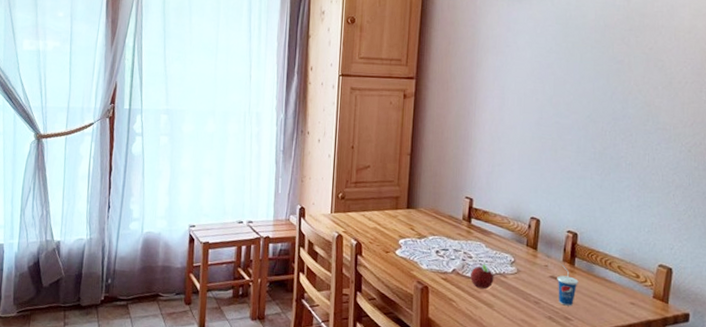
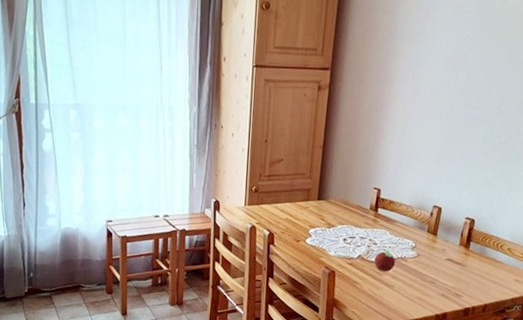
cup: present [557,264,579,306] -> none [452,248,472,285]

